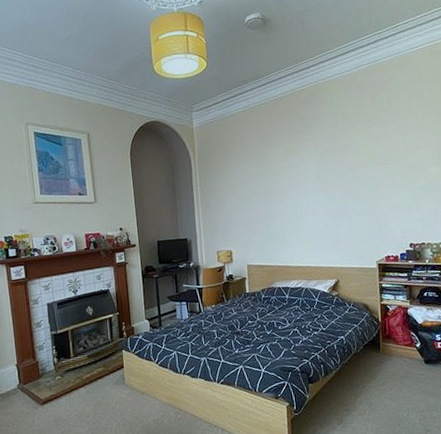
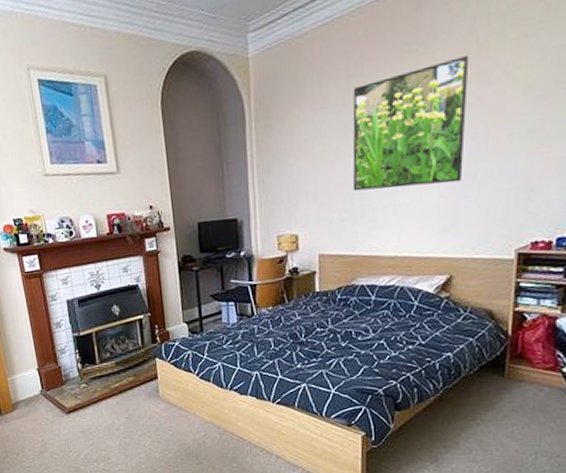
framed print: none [264,137,338,220] -> present [352,56,469,191]

